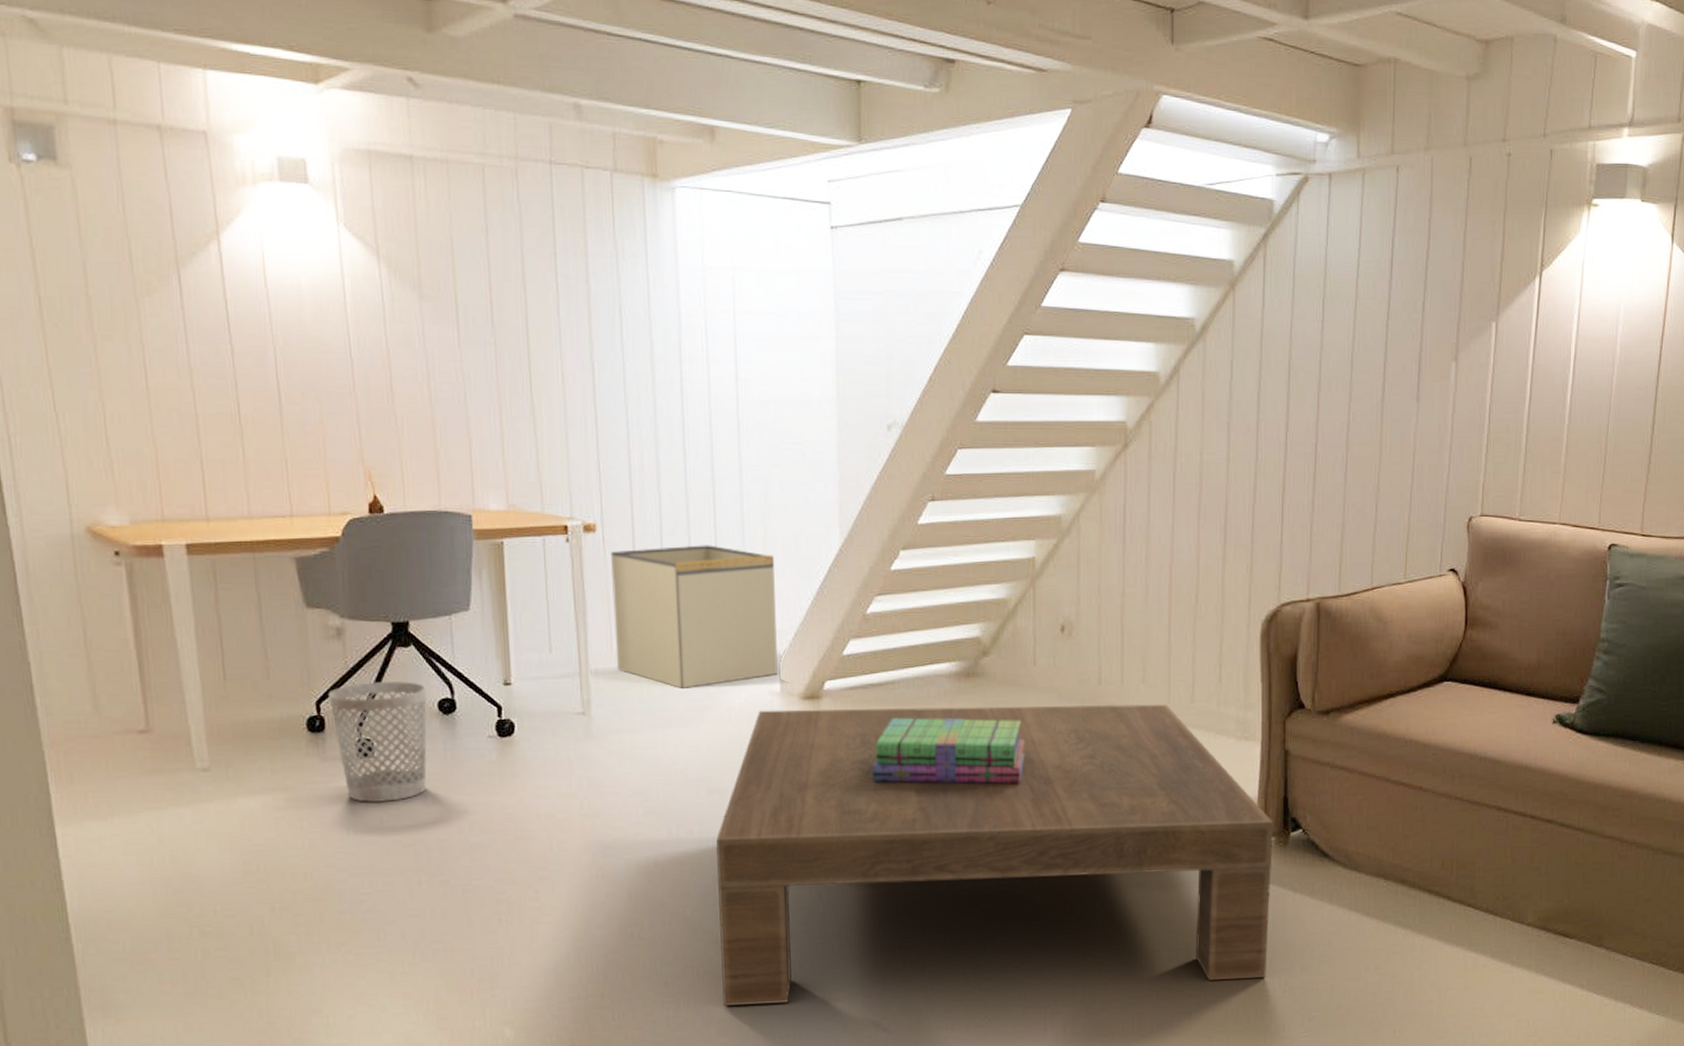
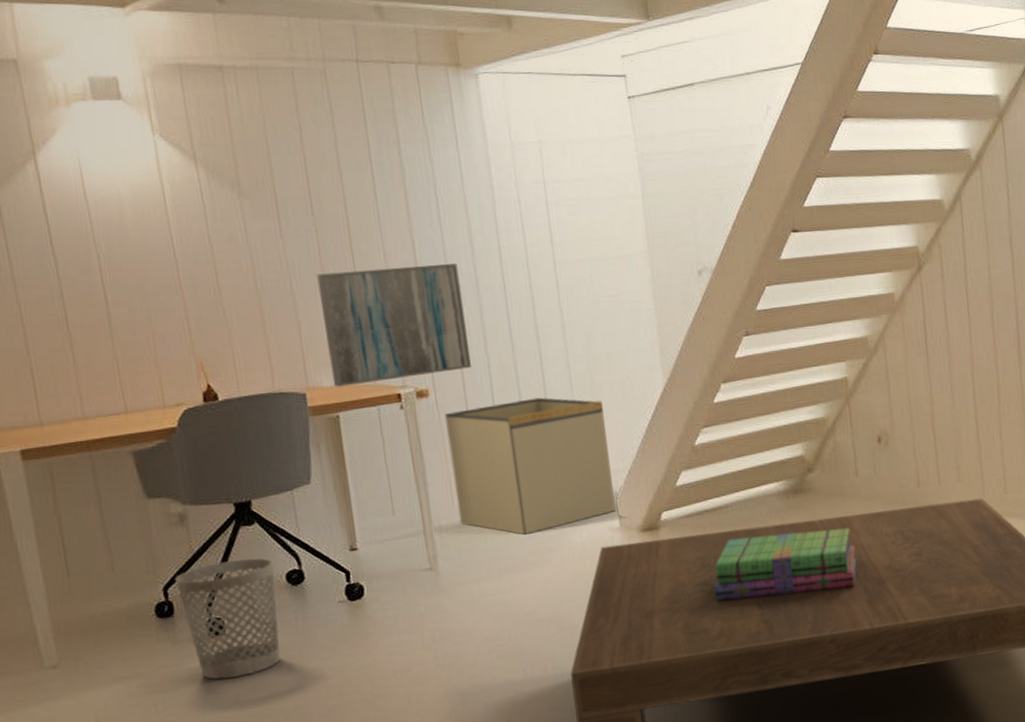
wall art: none [492,389,642,512] -> present [316,263,471,387]

